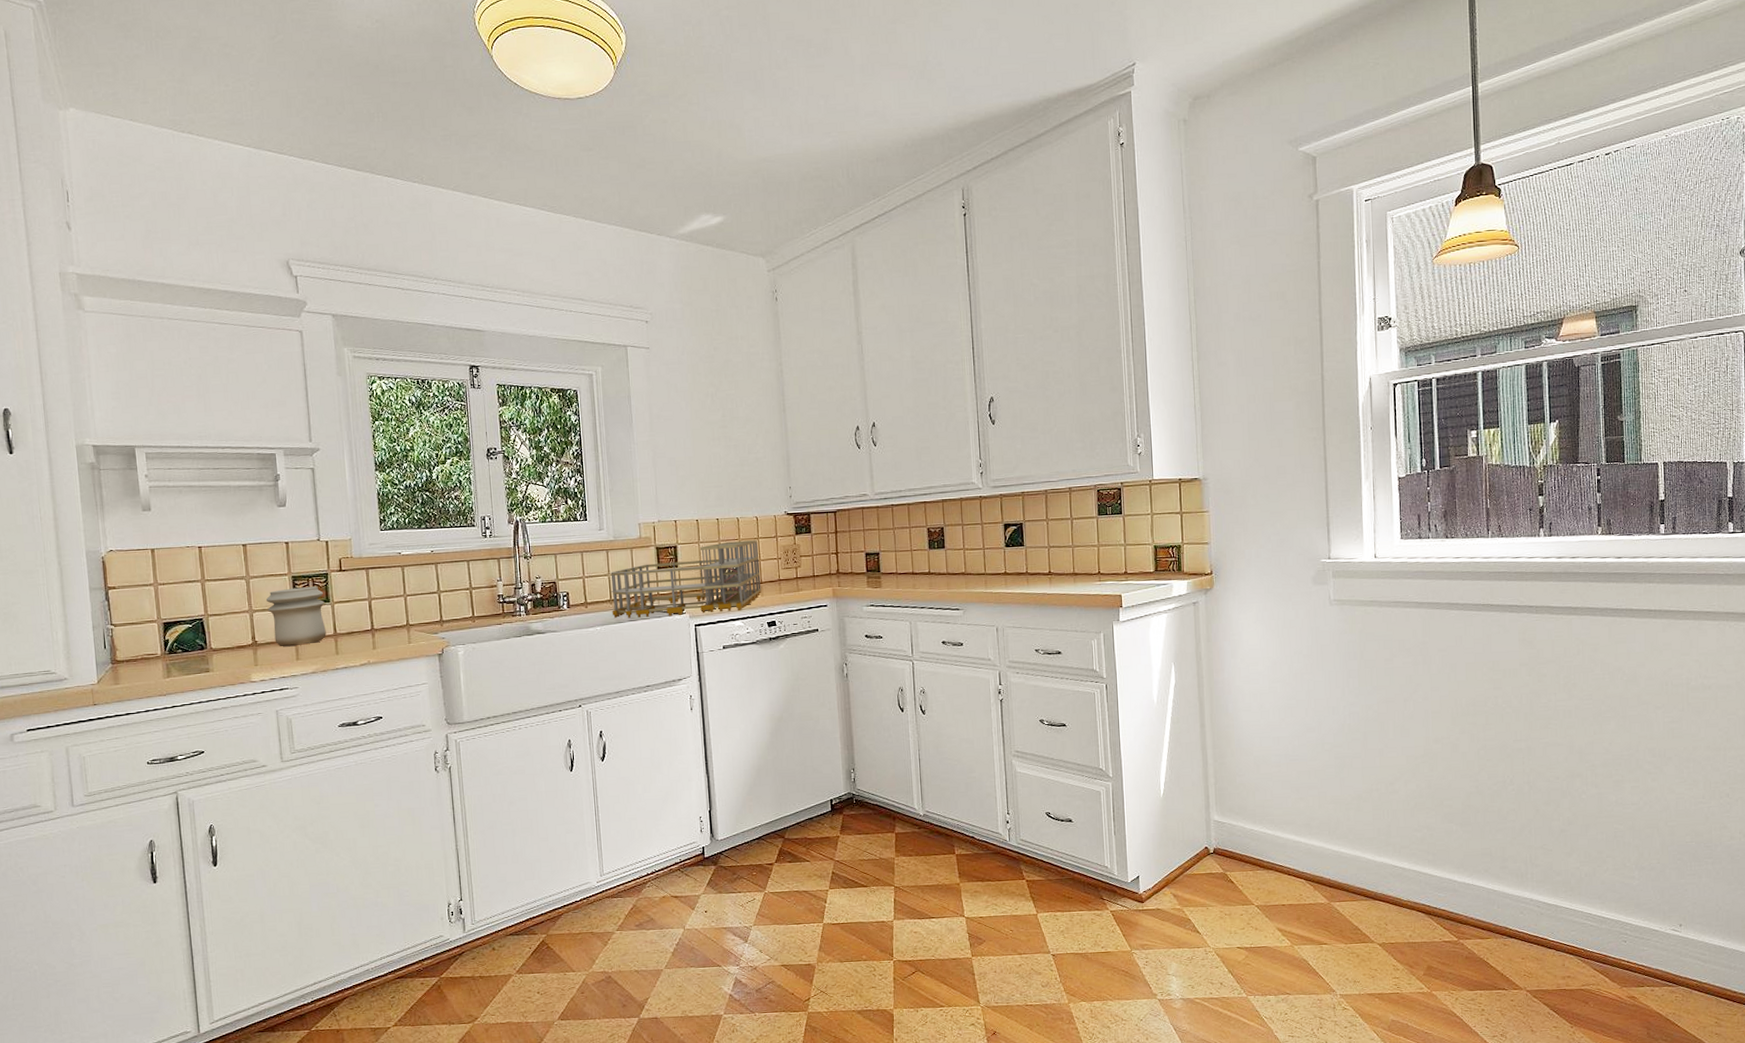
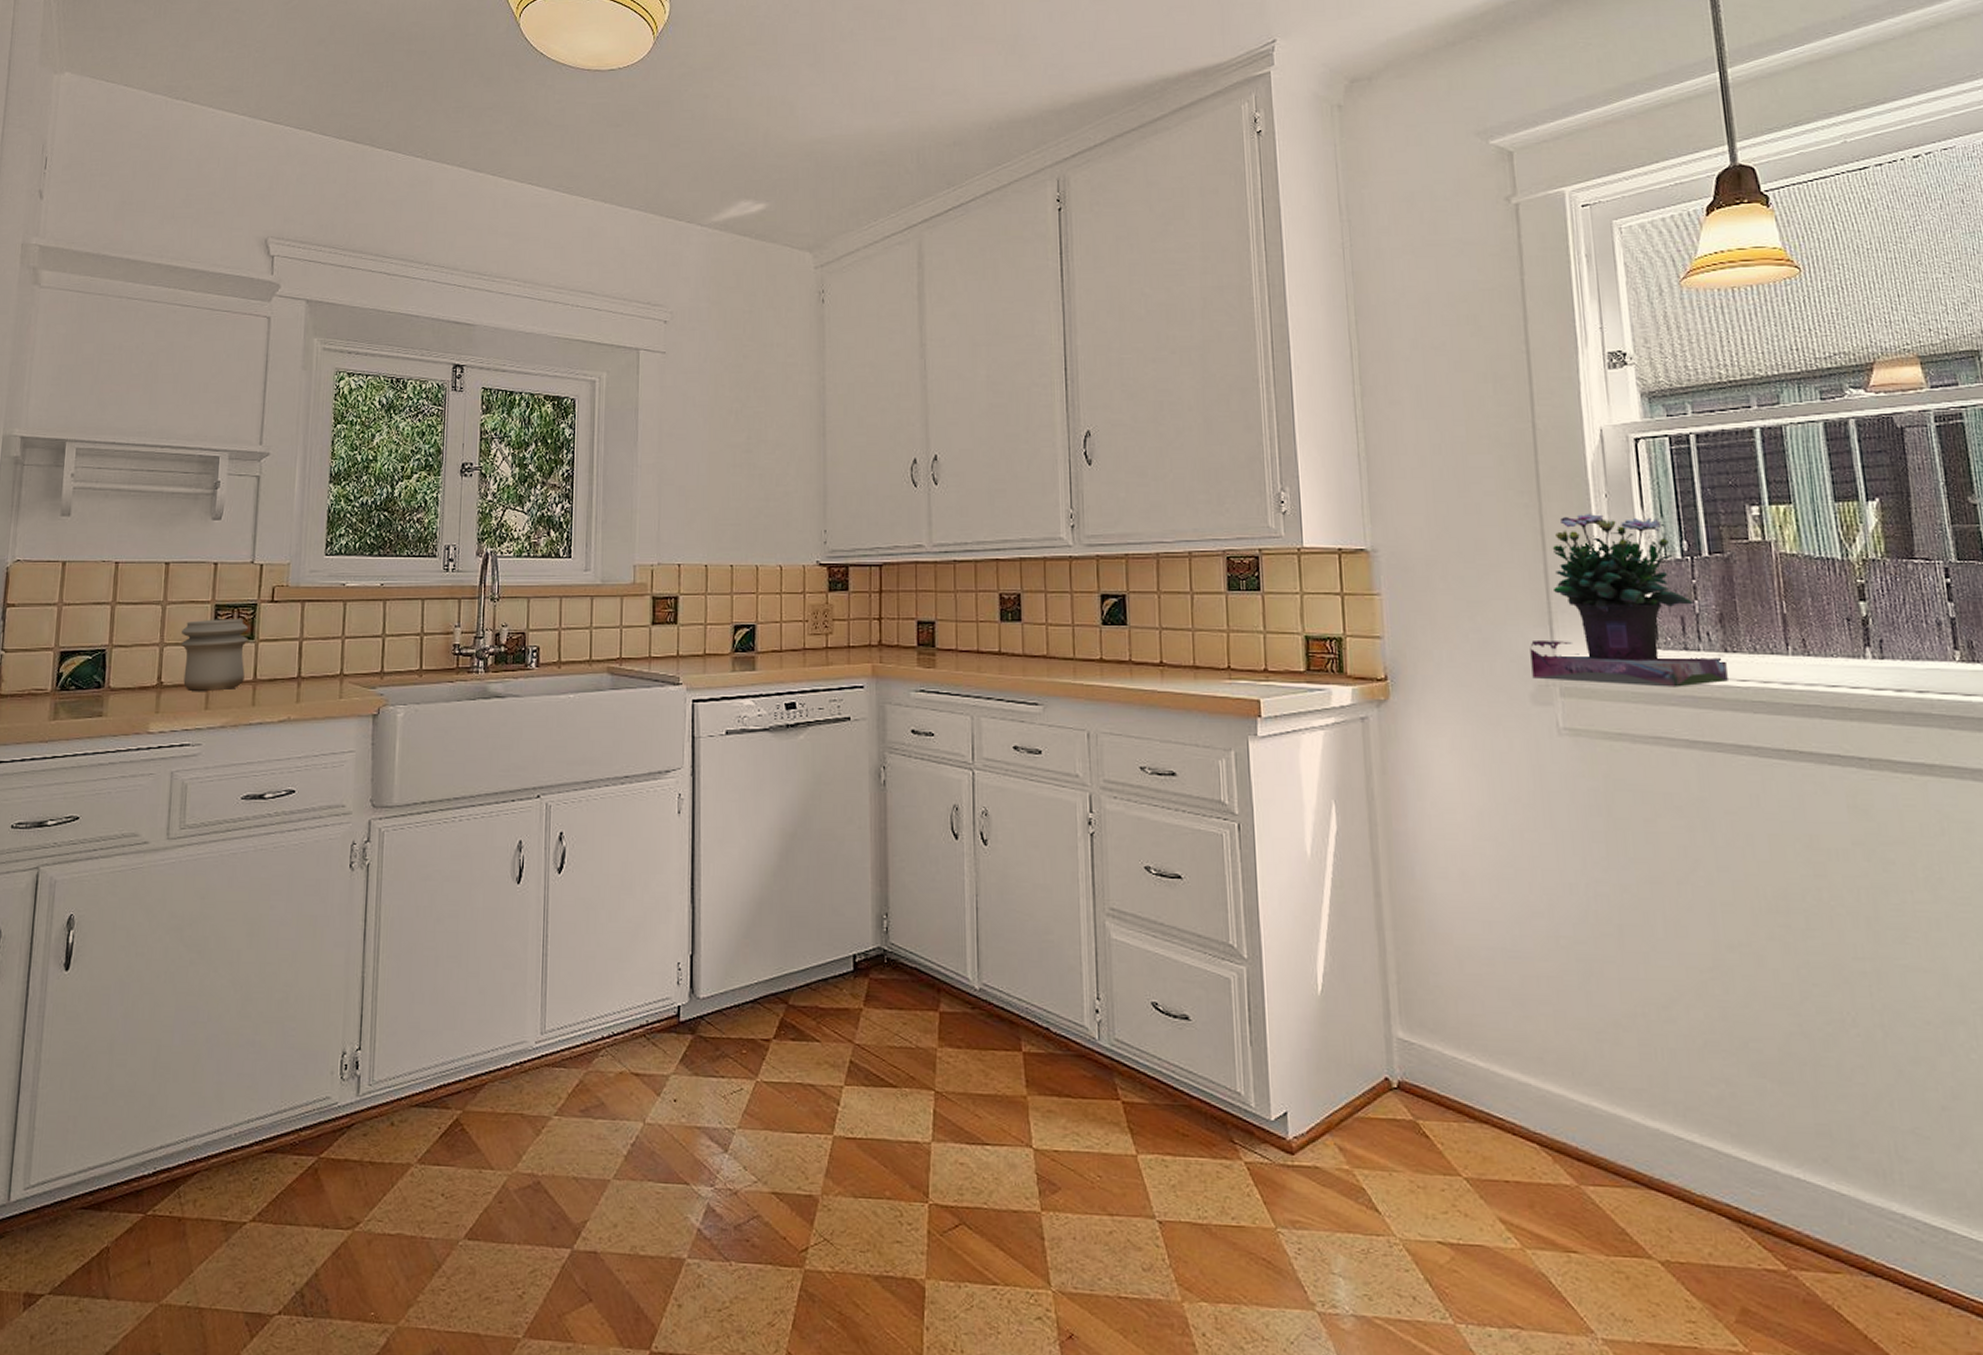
dish rack: present [609,540,762,618] -> none [590,595,780,687]
potted flower: none [1313,442,1447,567] -> present [1530,514,1728,687]

